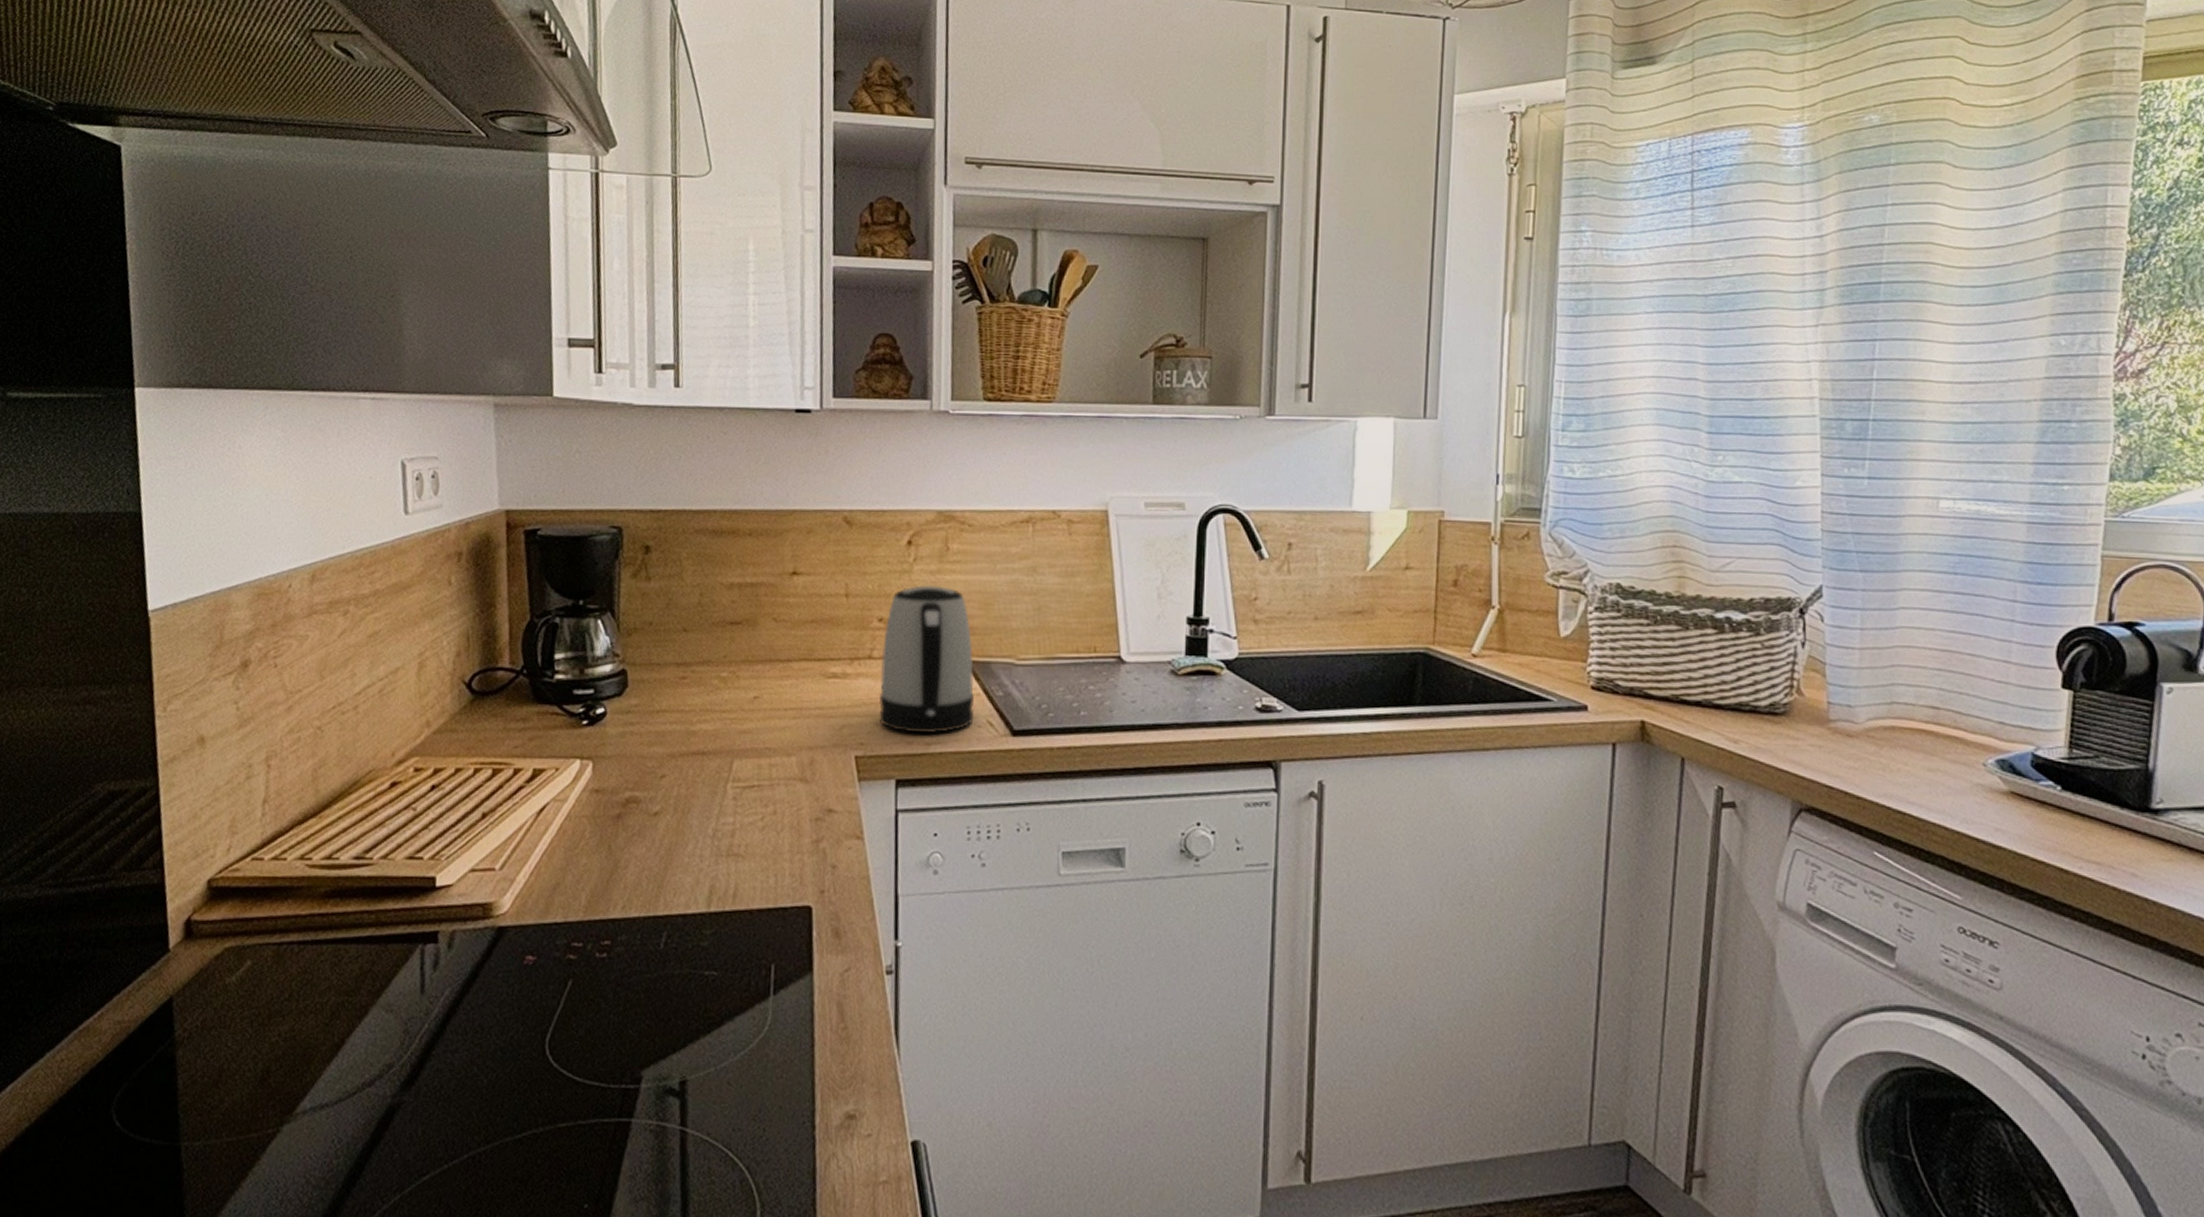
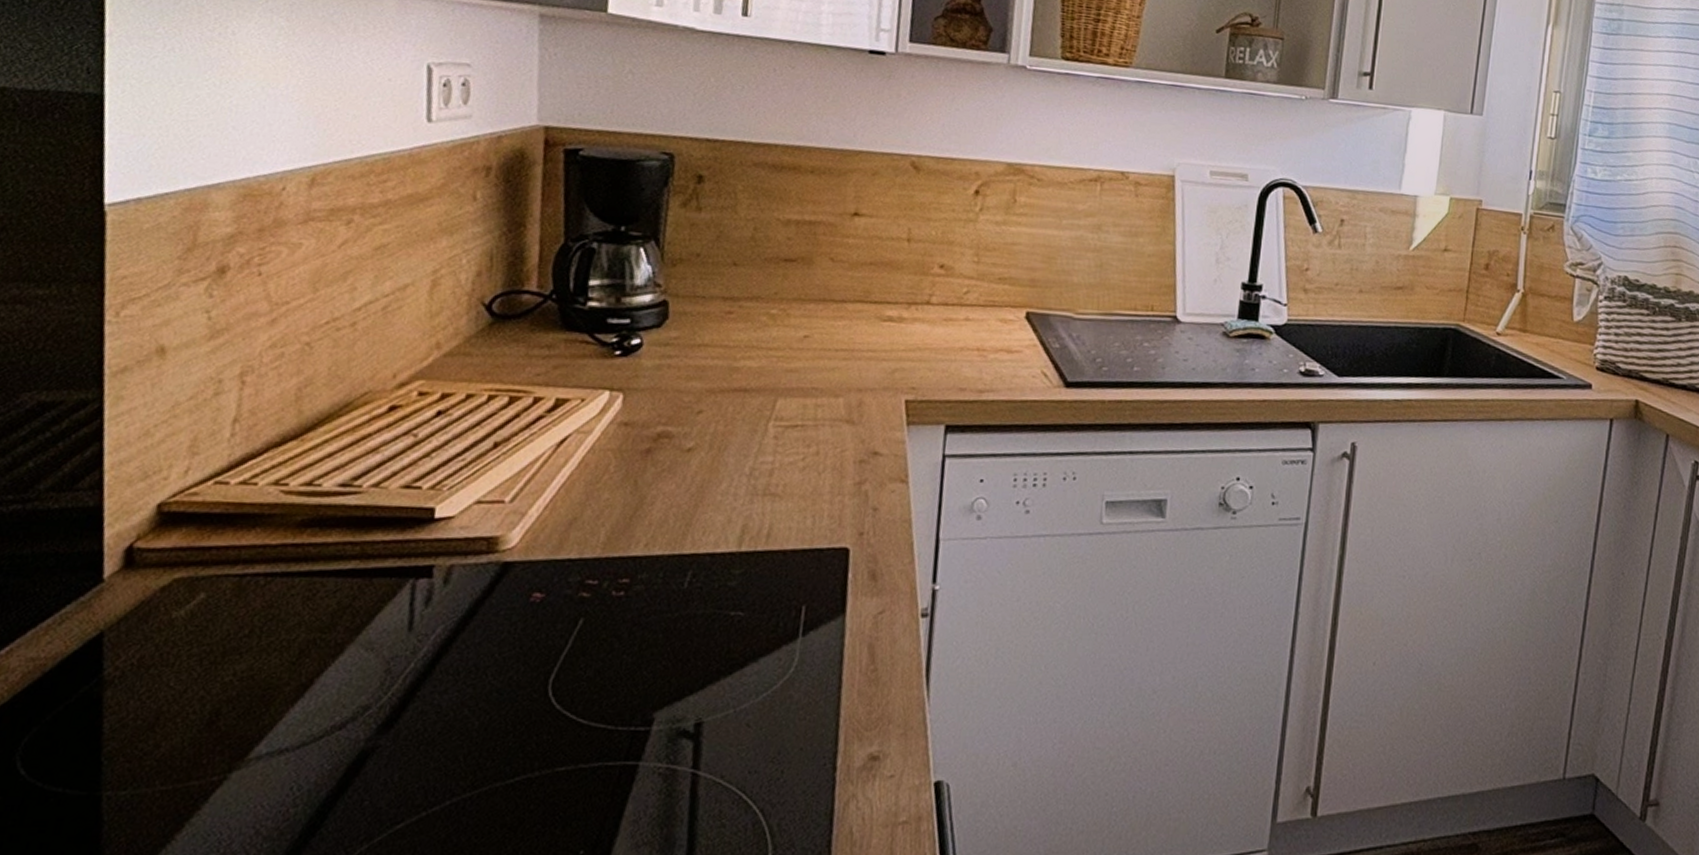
kettle: present [878,585,974,734] -> none [932,234,1033,382]

